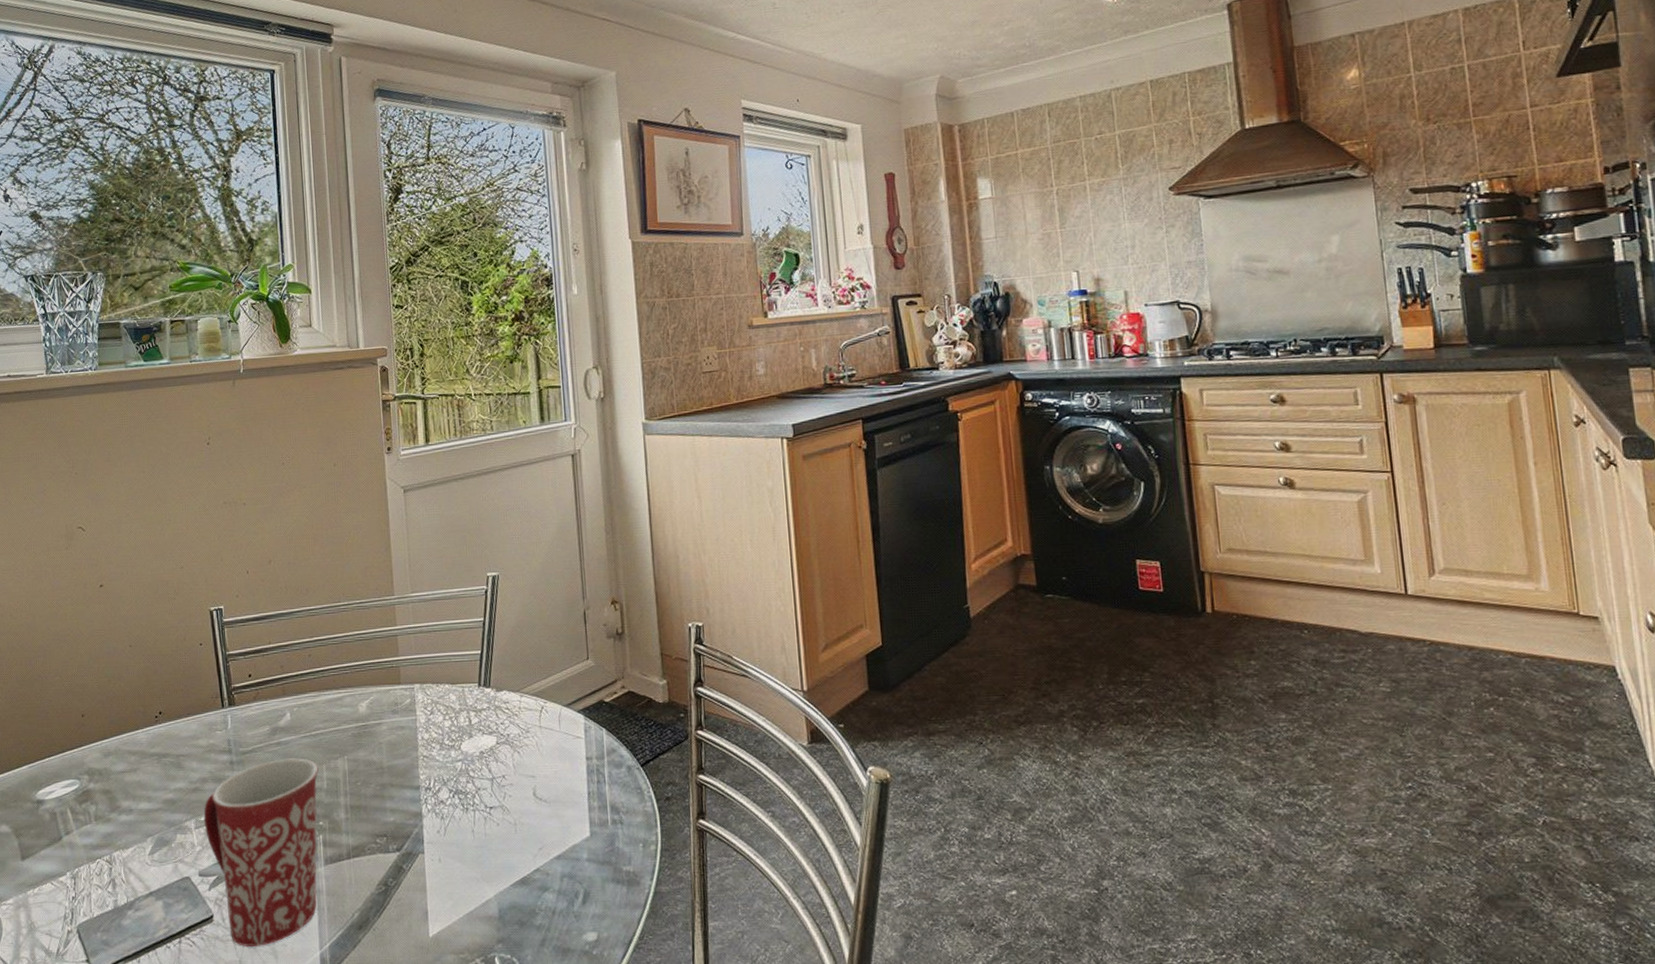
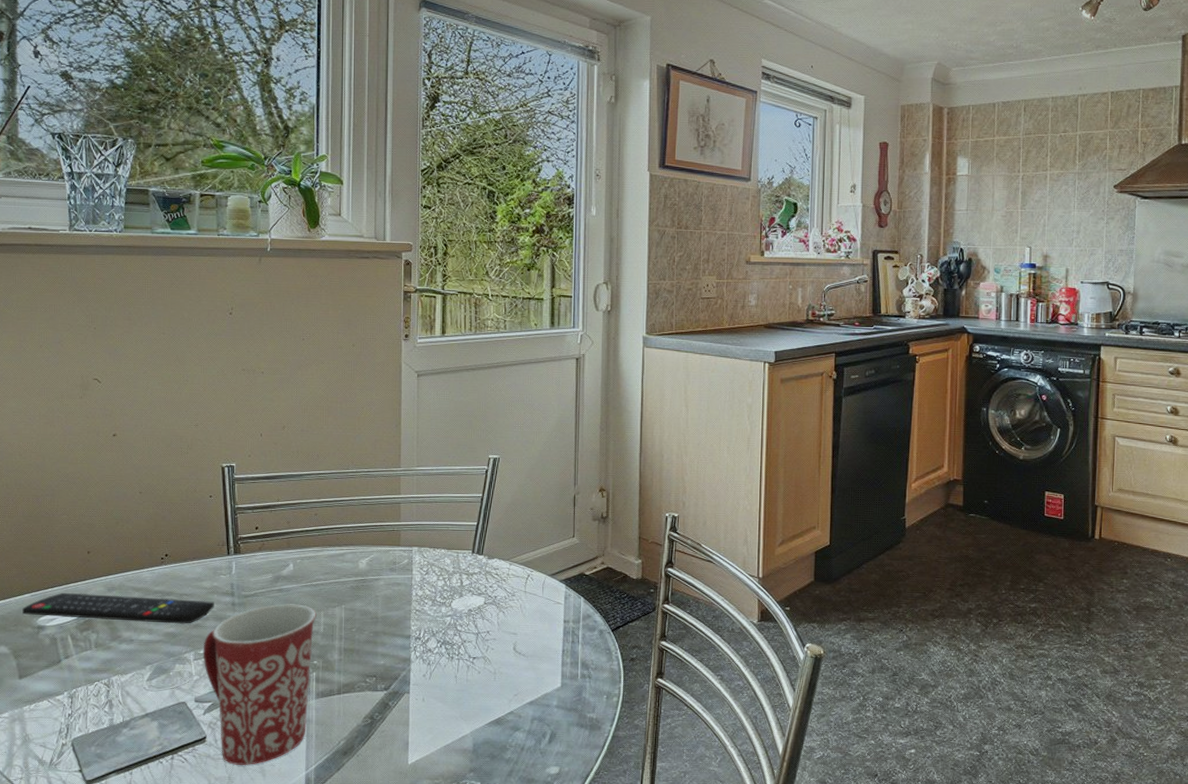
remote control: none [21,761,212,789] -> present [22,593,214,624]

